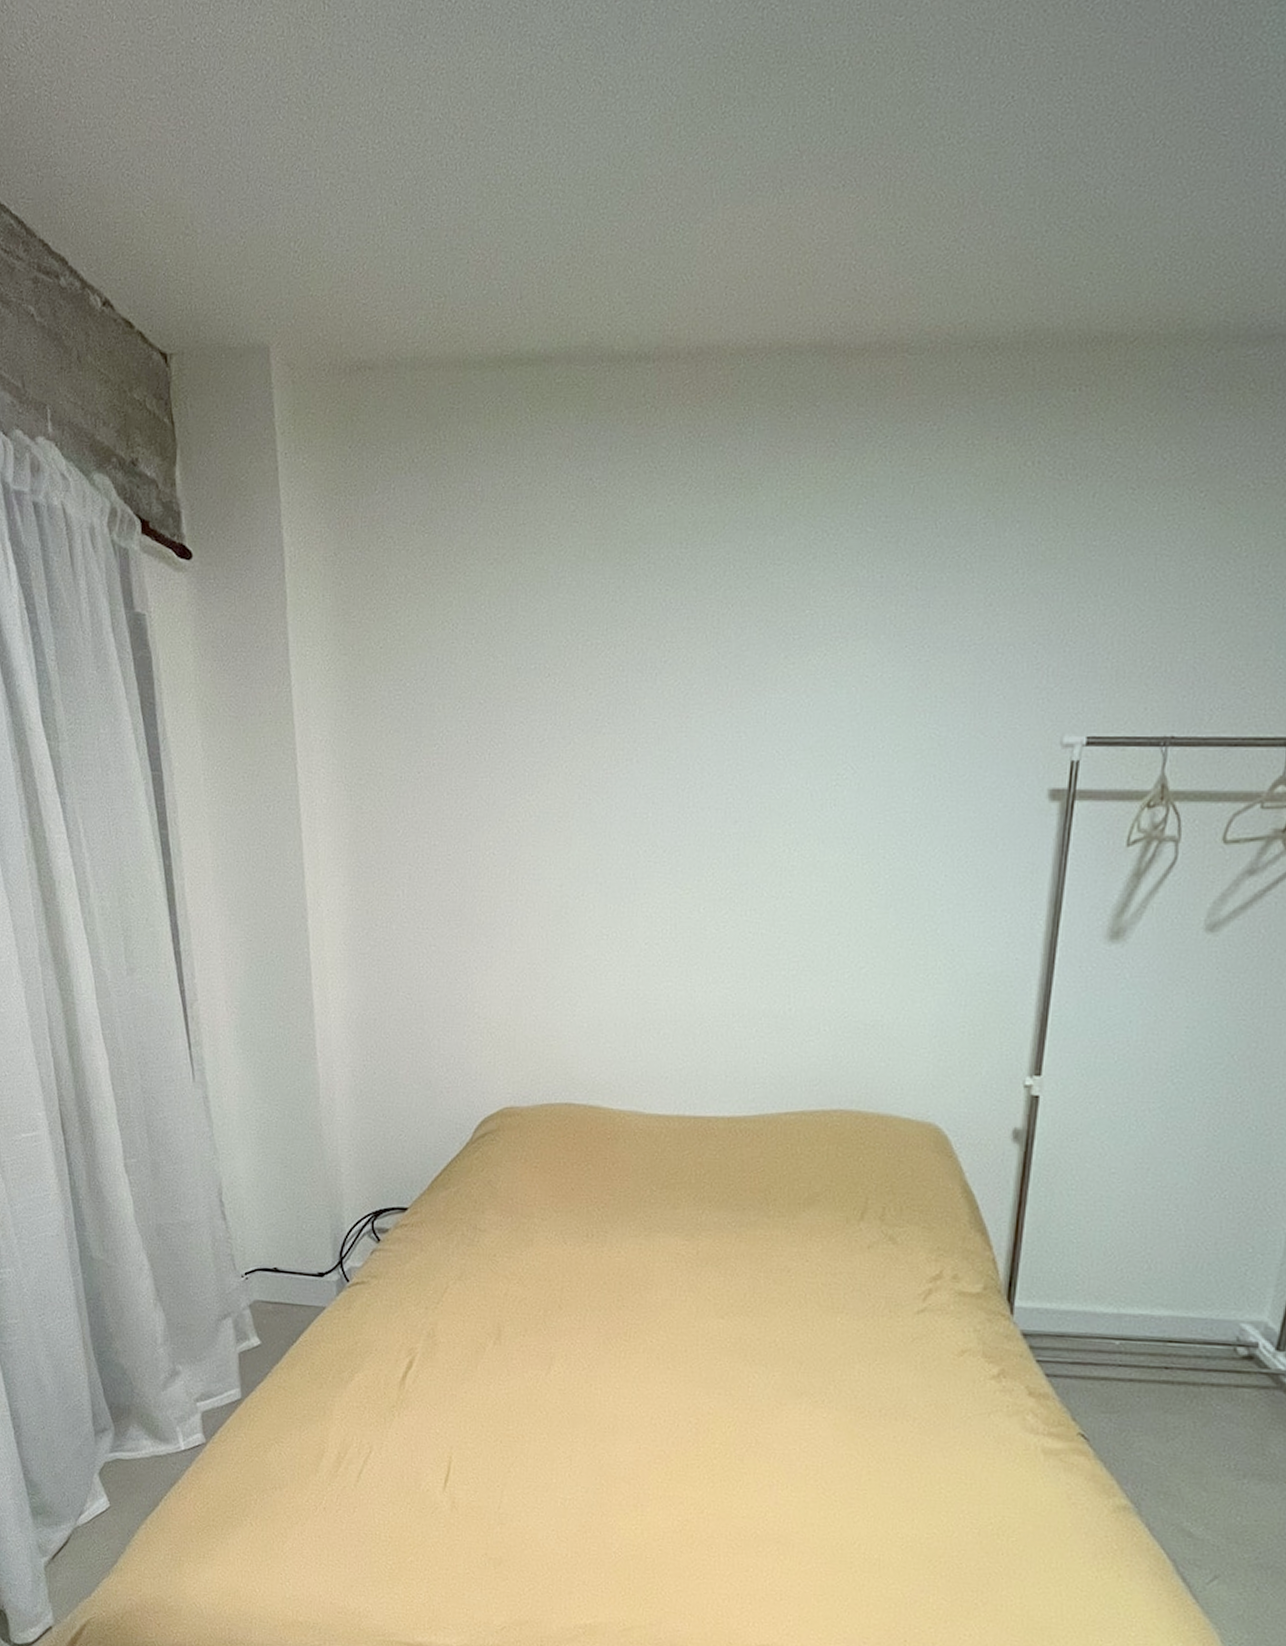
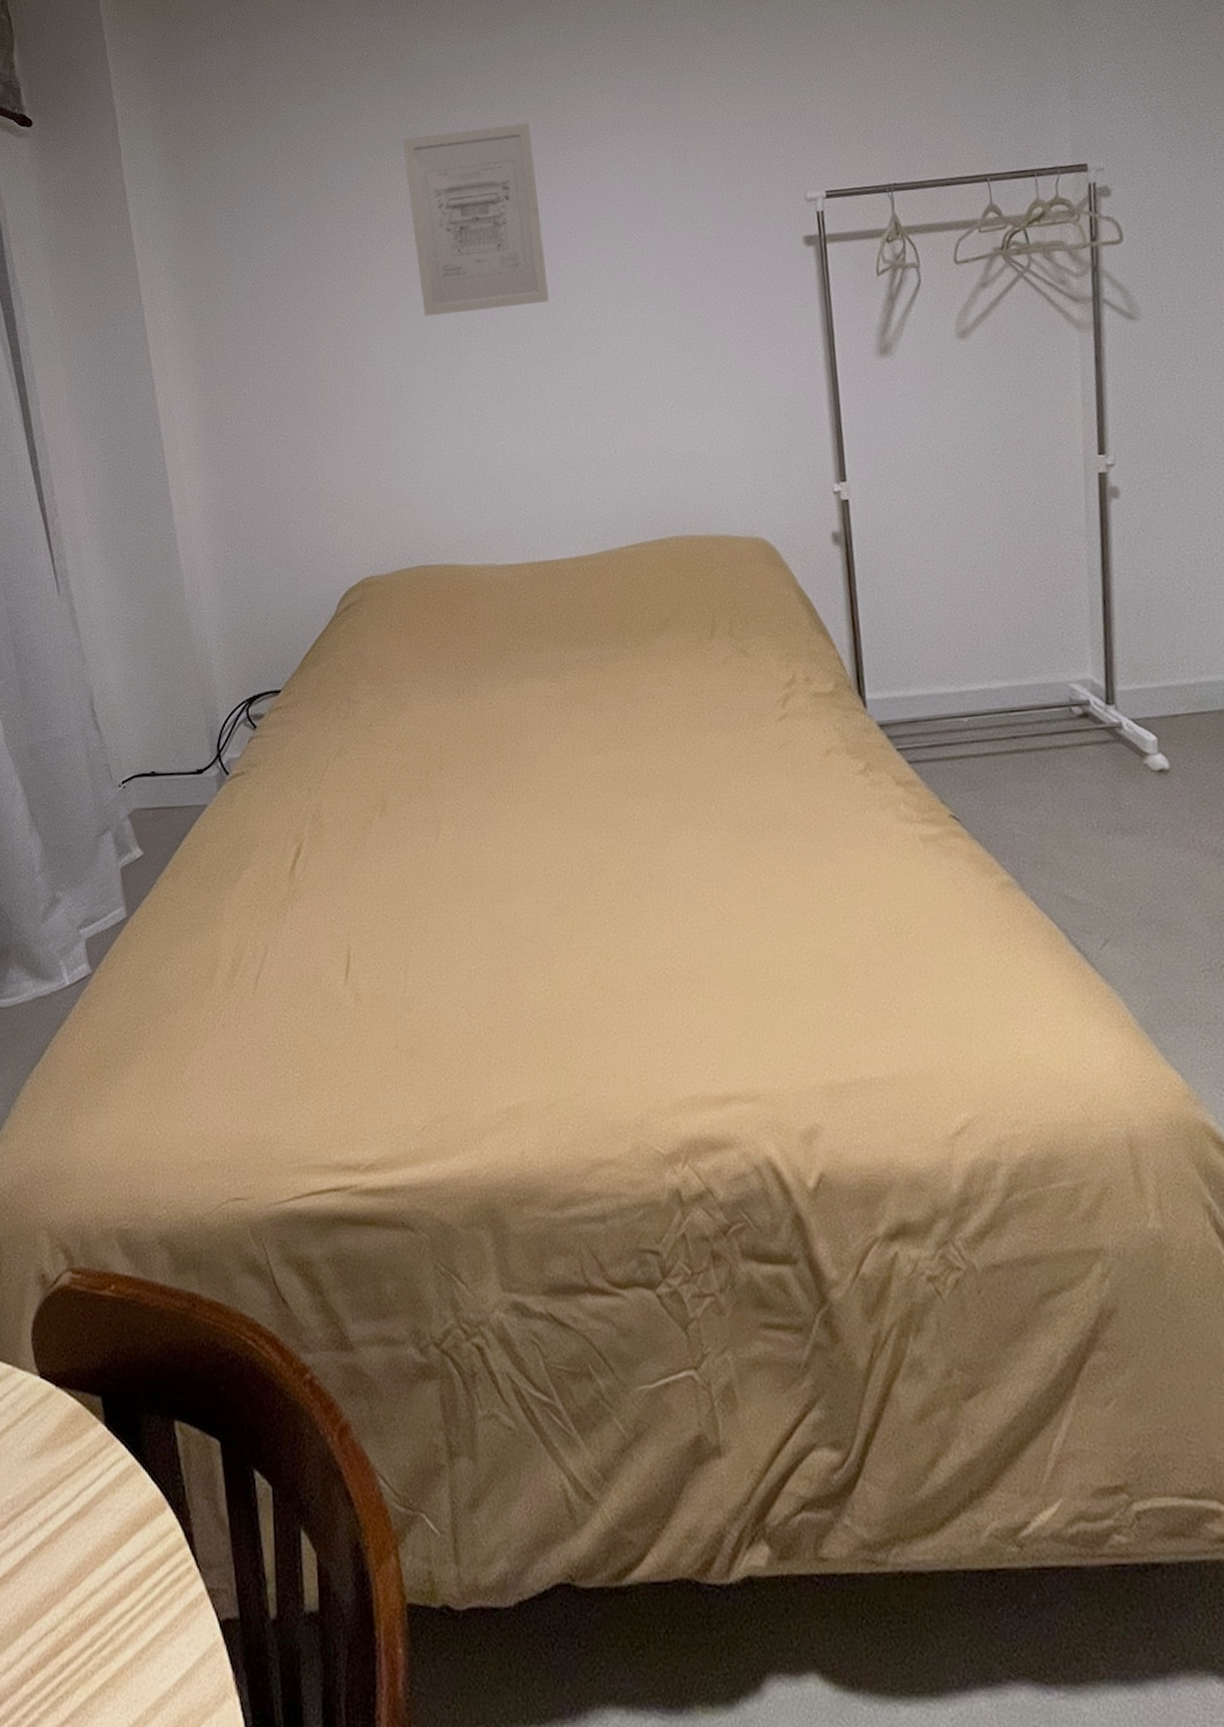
wall art: none [601,615,751,833] -> present [402,123,550,317]

